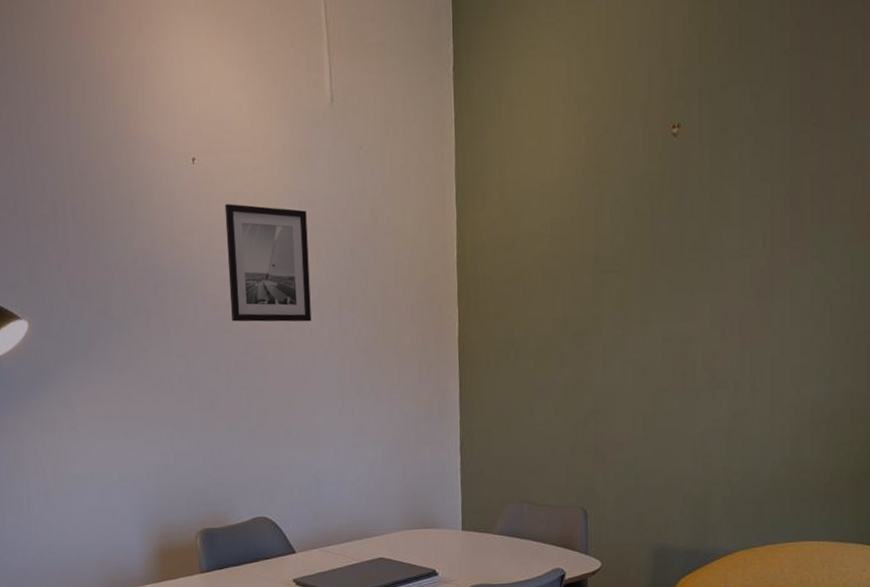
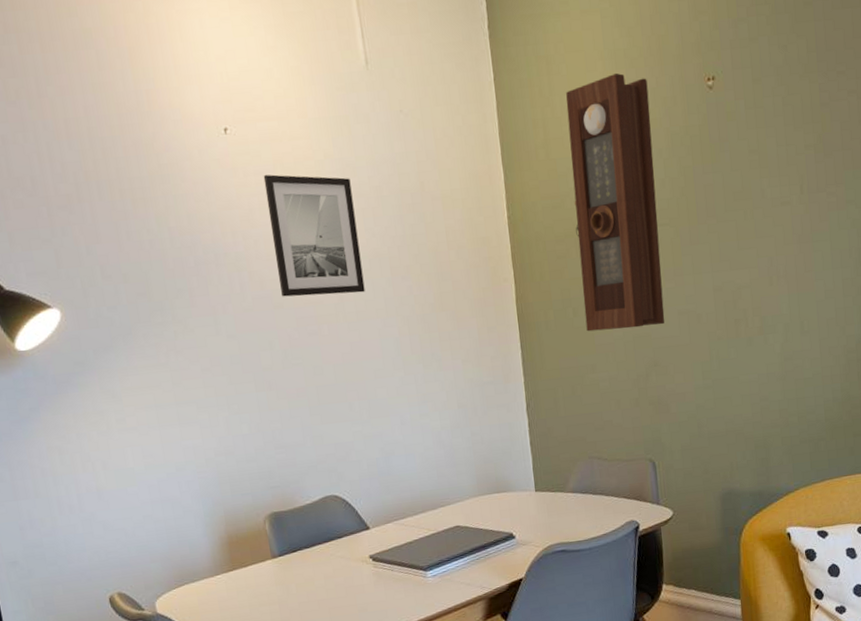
pendulum clock: none [524,118,610,374] -> present [566,73,665,332]

